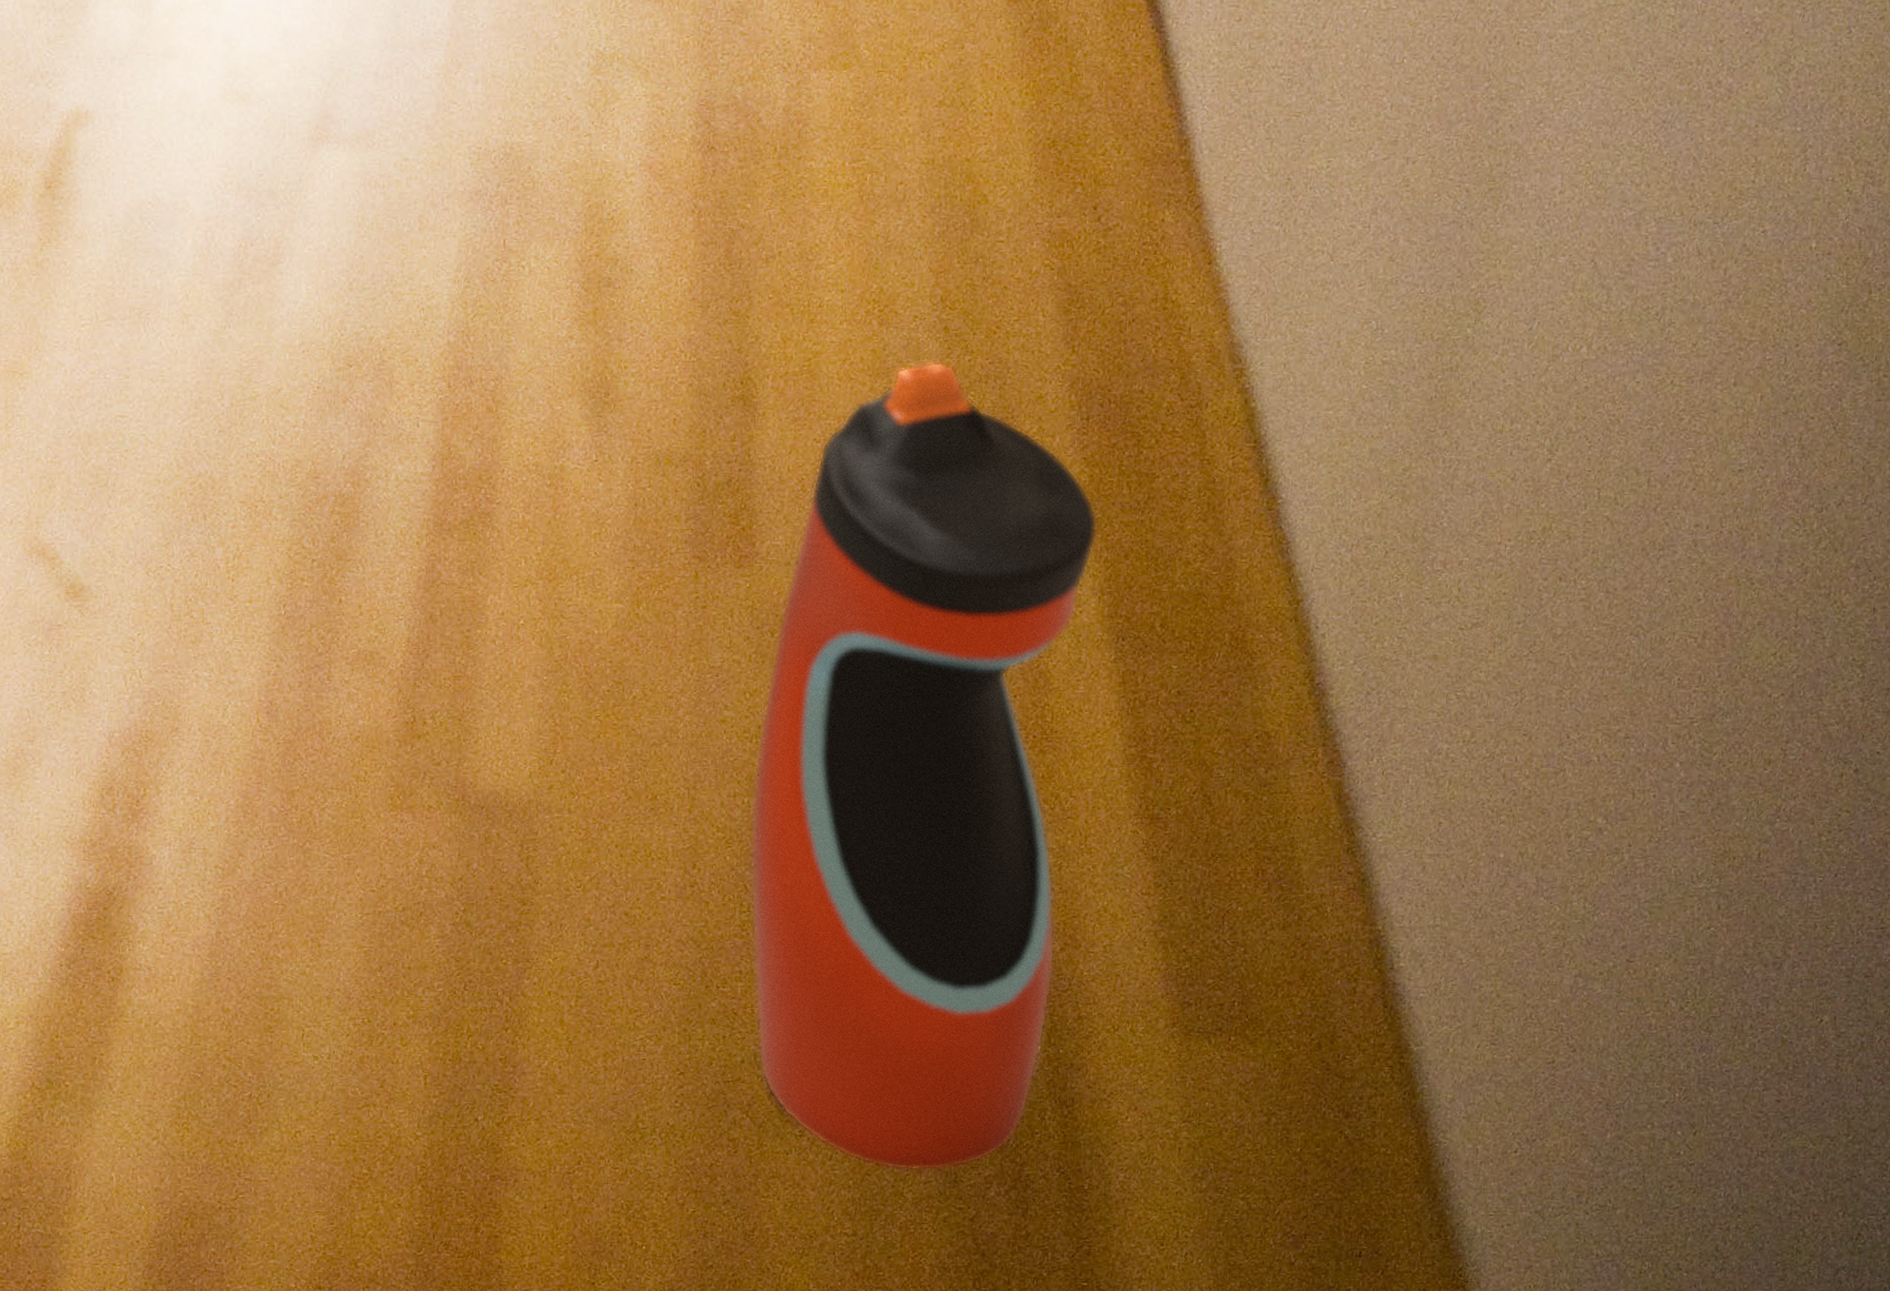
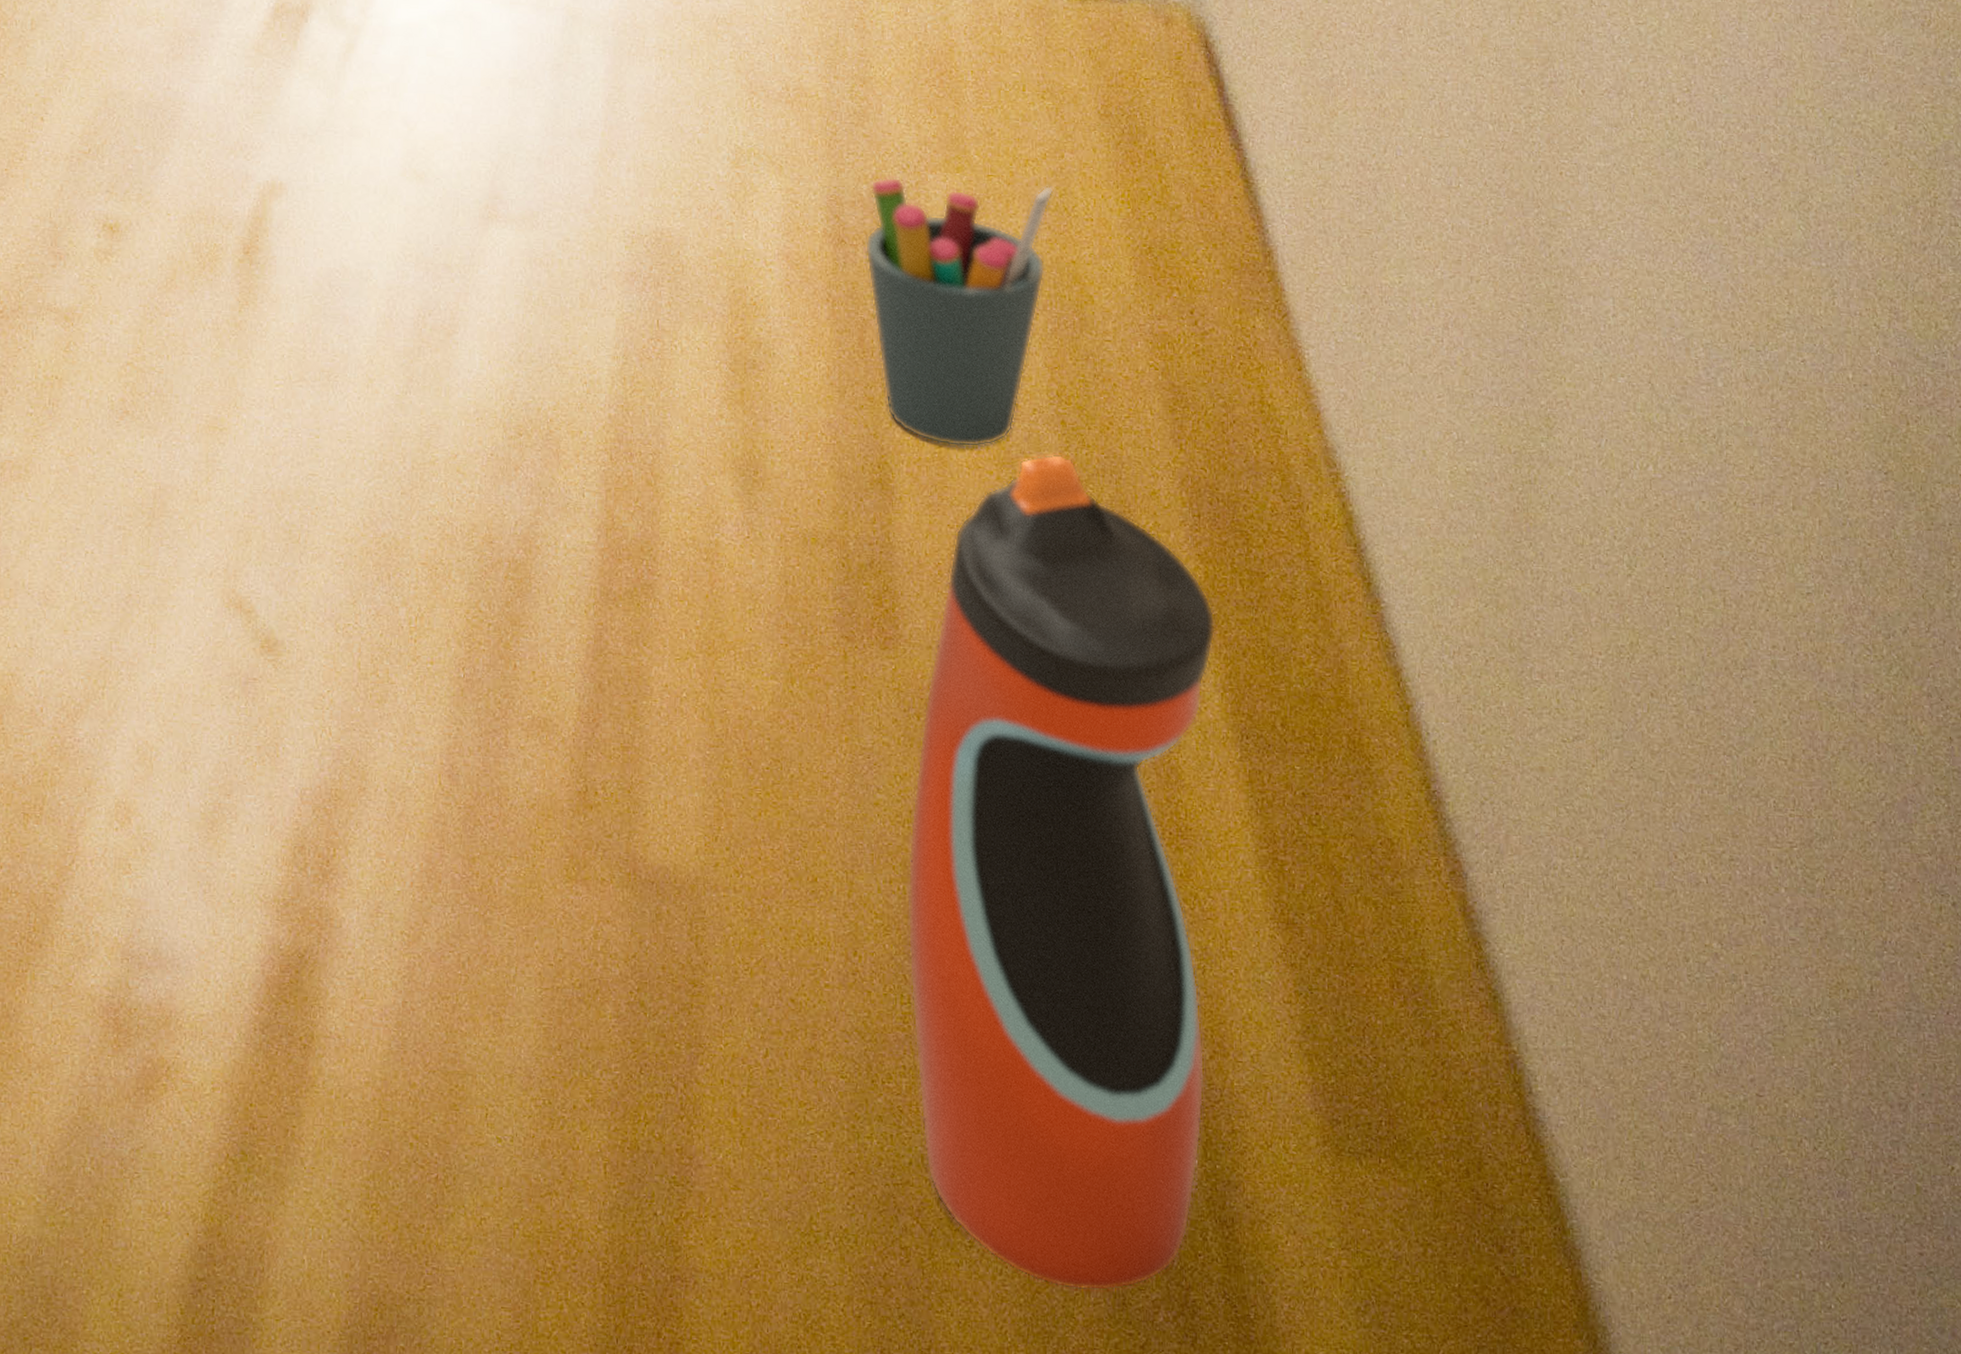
pen holder: none [736,77,951,359] -> present [865,177,1054,448]

